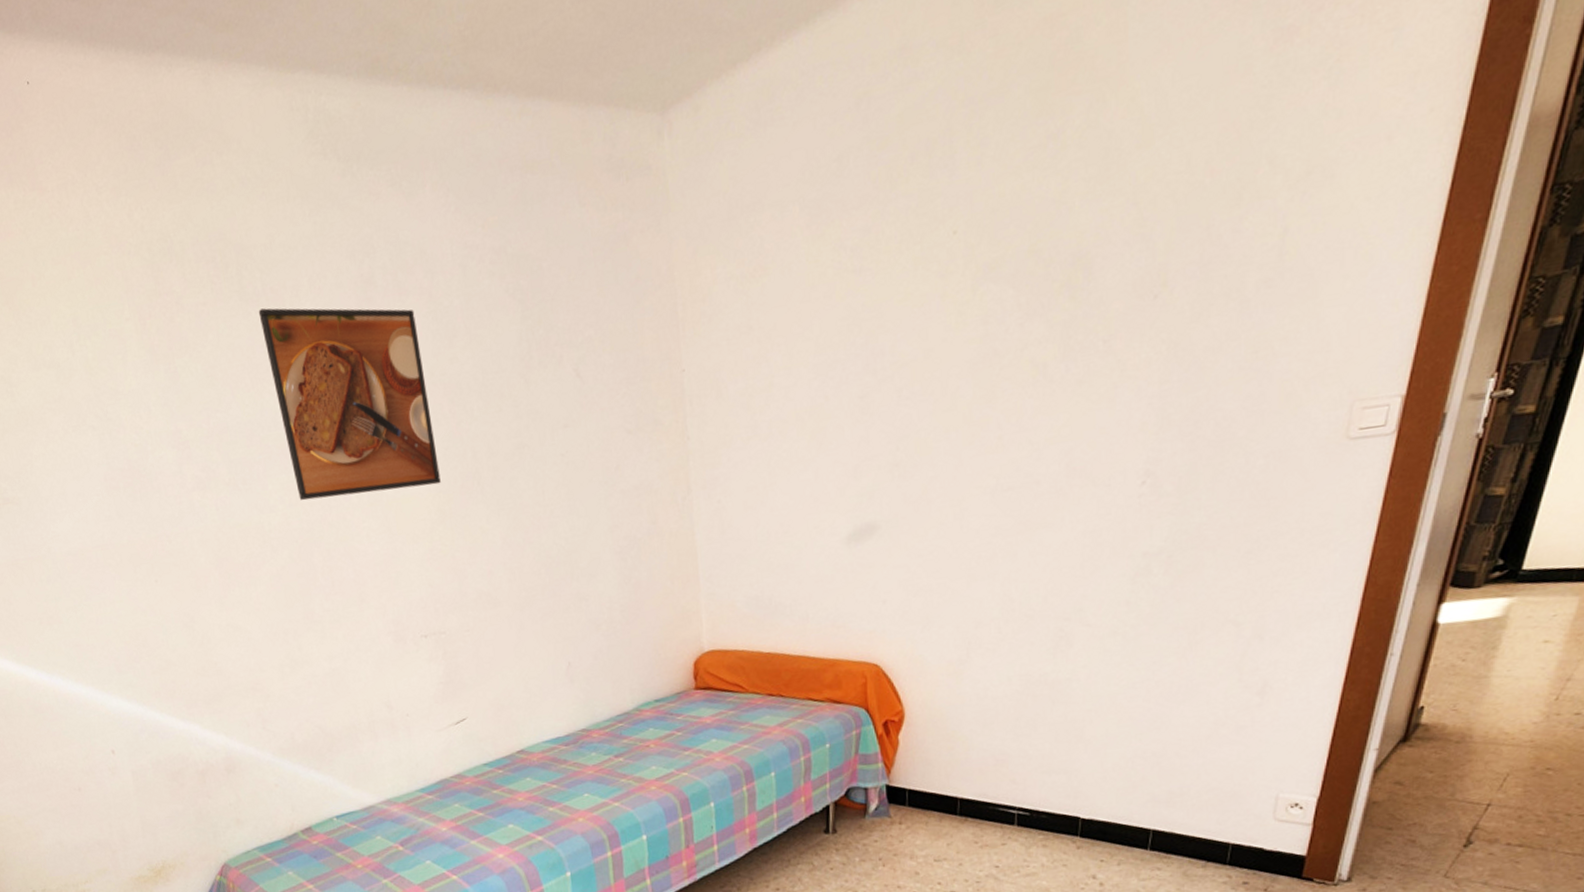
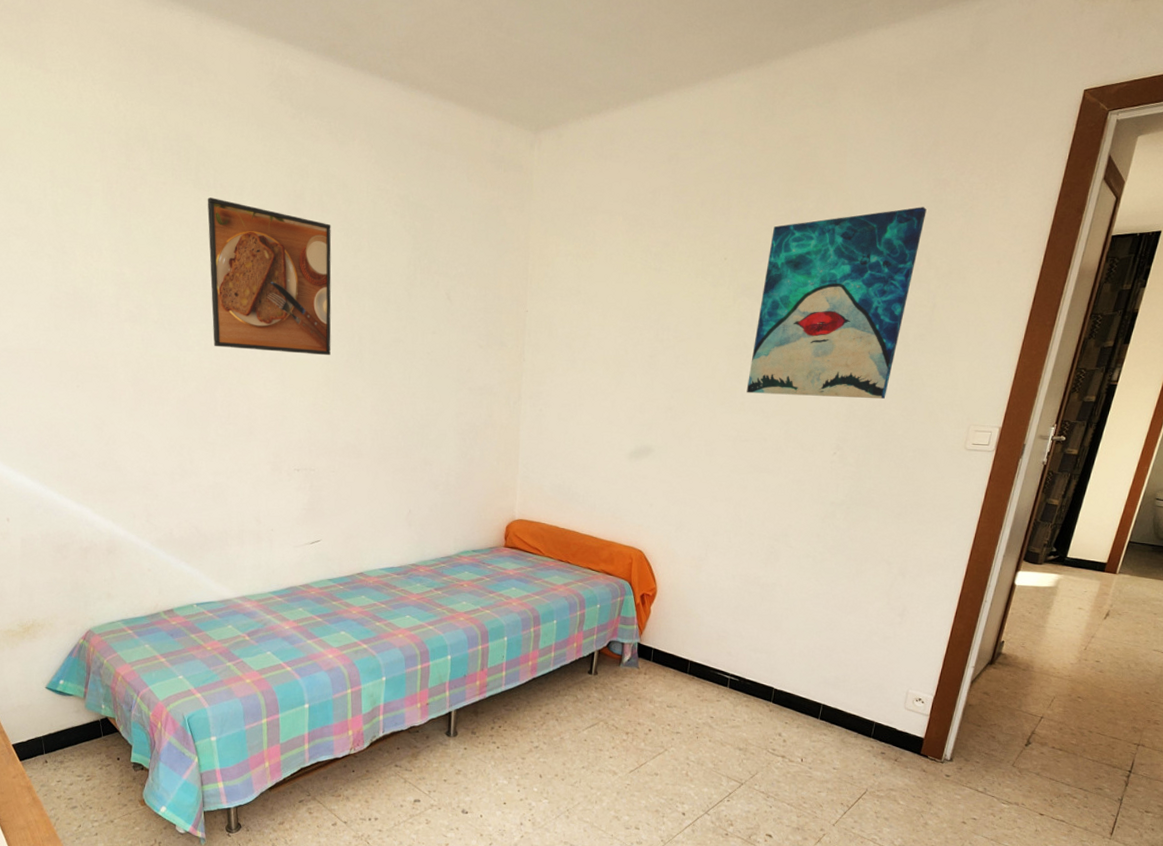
wall art: none [1003,78,1264,422] -> present [746,207,927,399]

